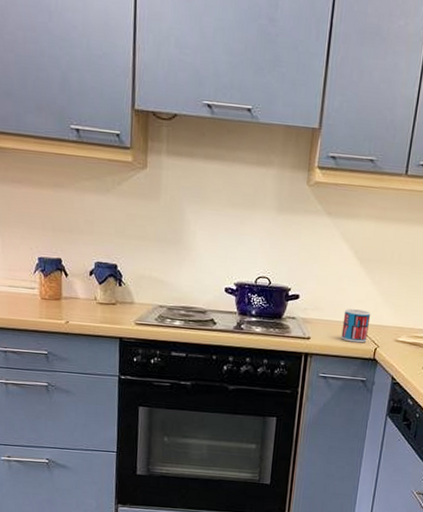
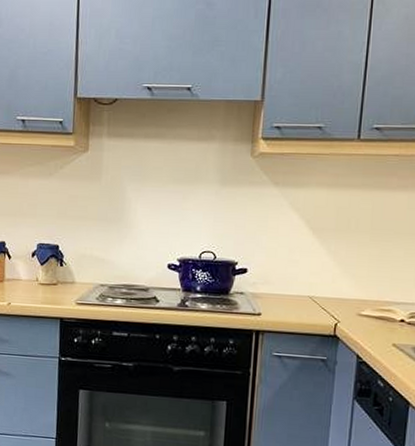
mug: present [341,308,371,343] -> none [295,281,329,318]

